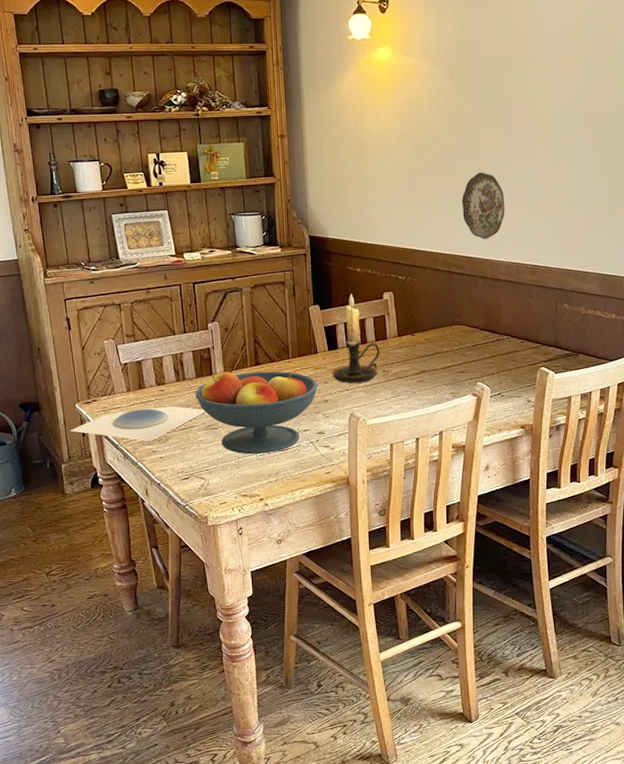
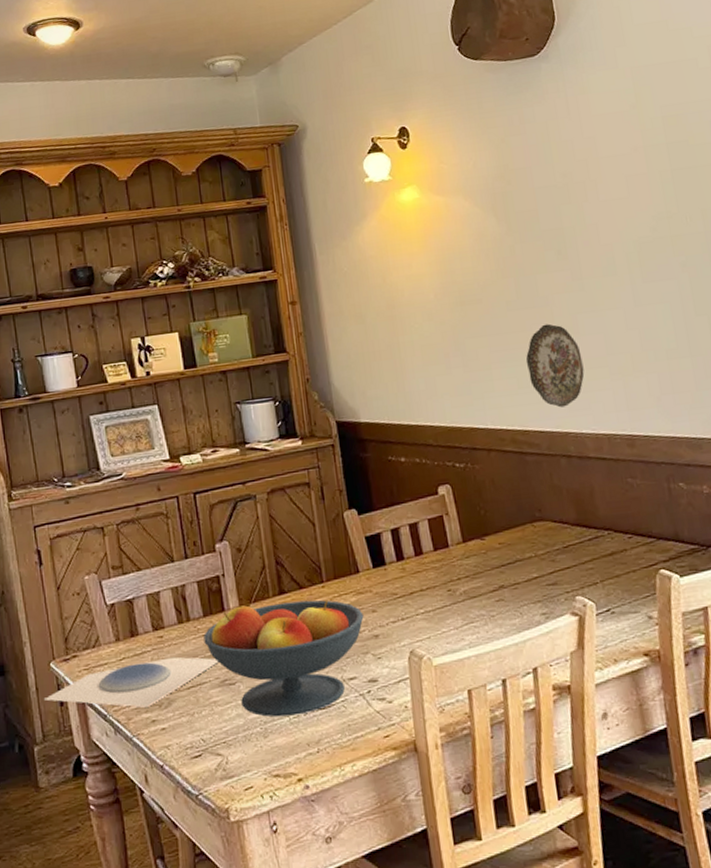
candle holder: present [332,294,380,383] -> none [380,491,442,610]

